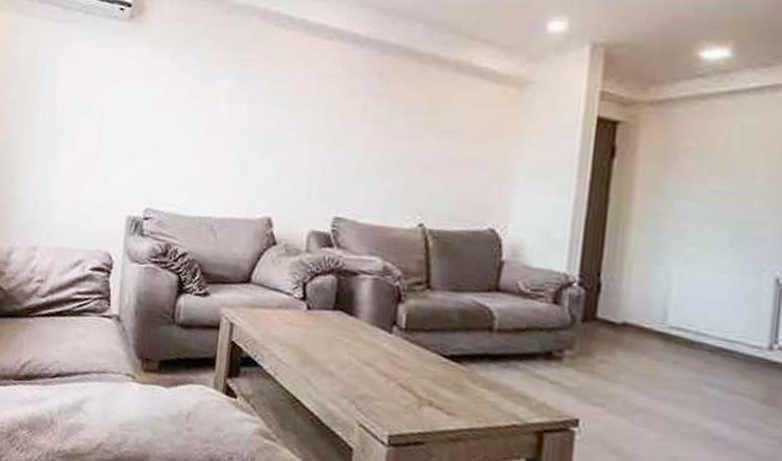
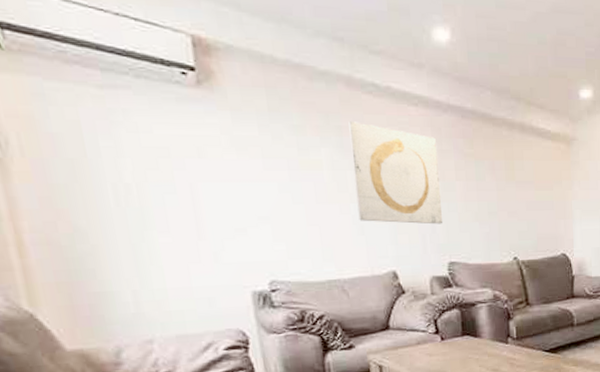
wall art: none [244,54,346,172] -> present [348,121,443,225]

